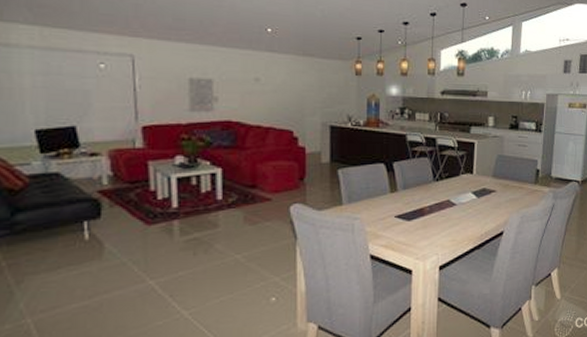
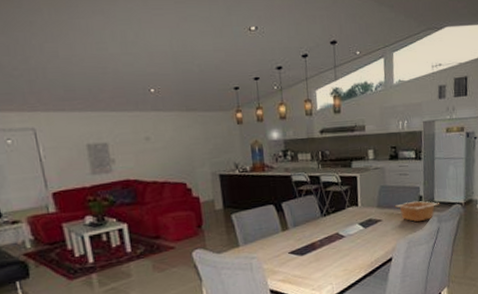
serving bowl: none [510,174,557,197] -> present [394,200,440,222]

